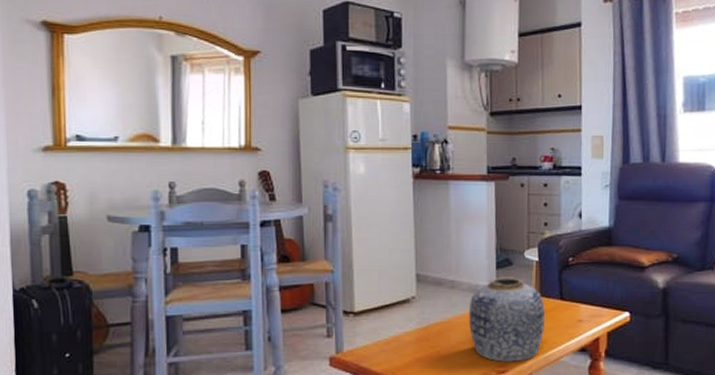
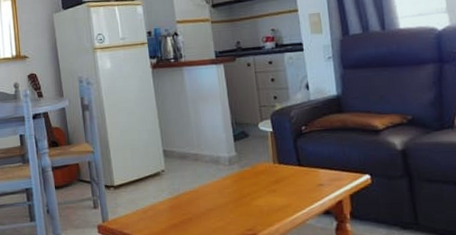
vase: present [468,277,546,362] -> none [213,147,287,226]

